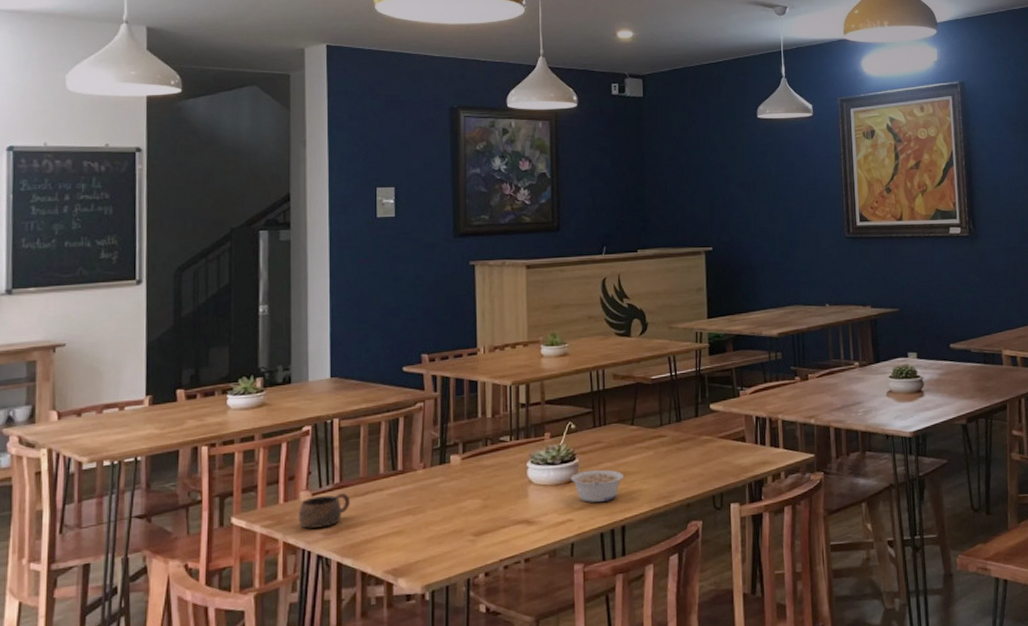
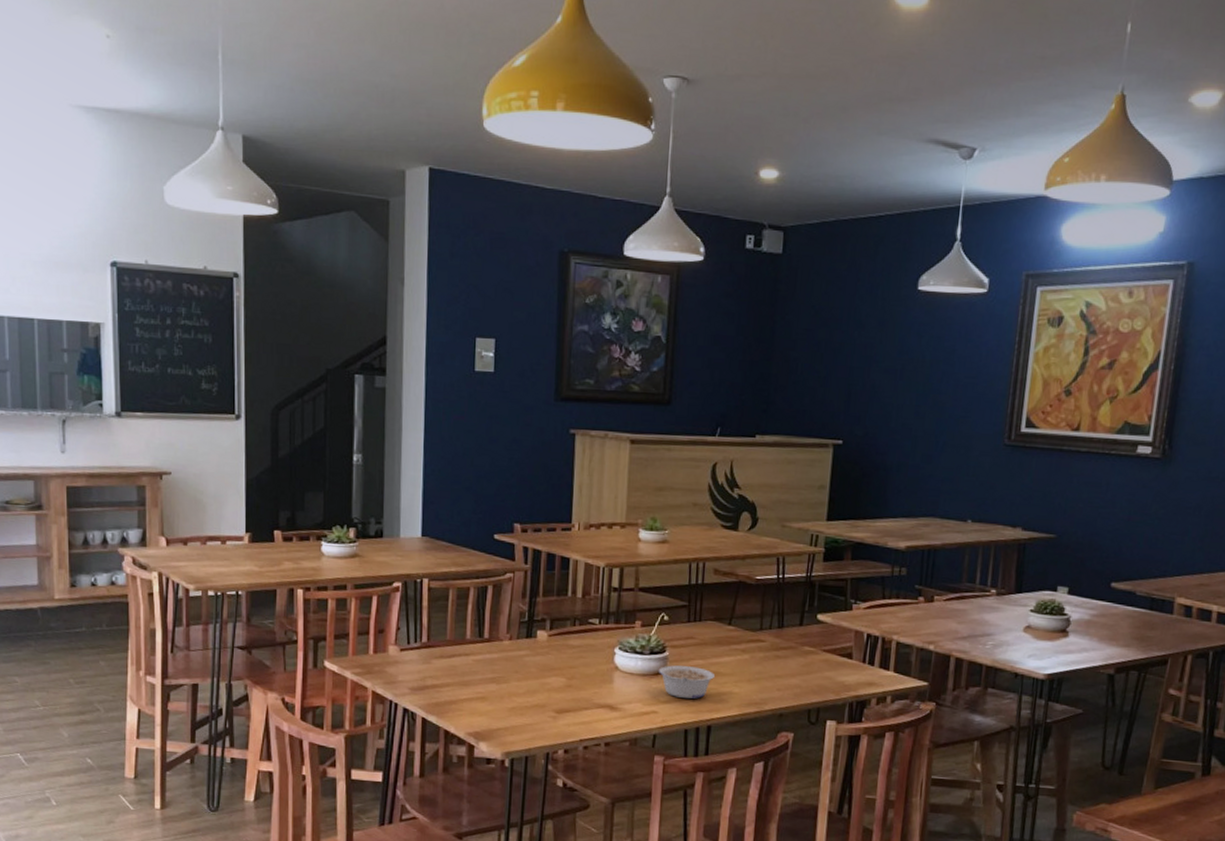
cup: present [298,493,351,529] -> none [386,652,437,683]

